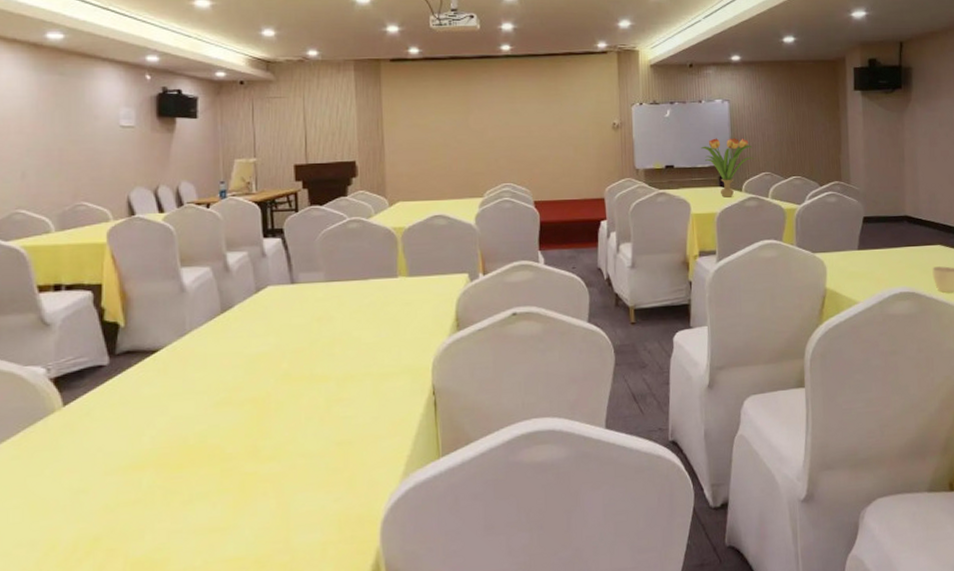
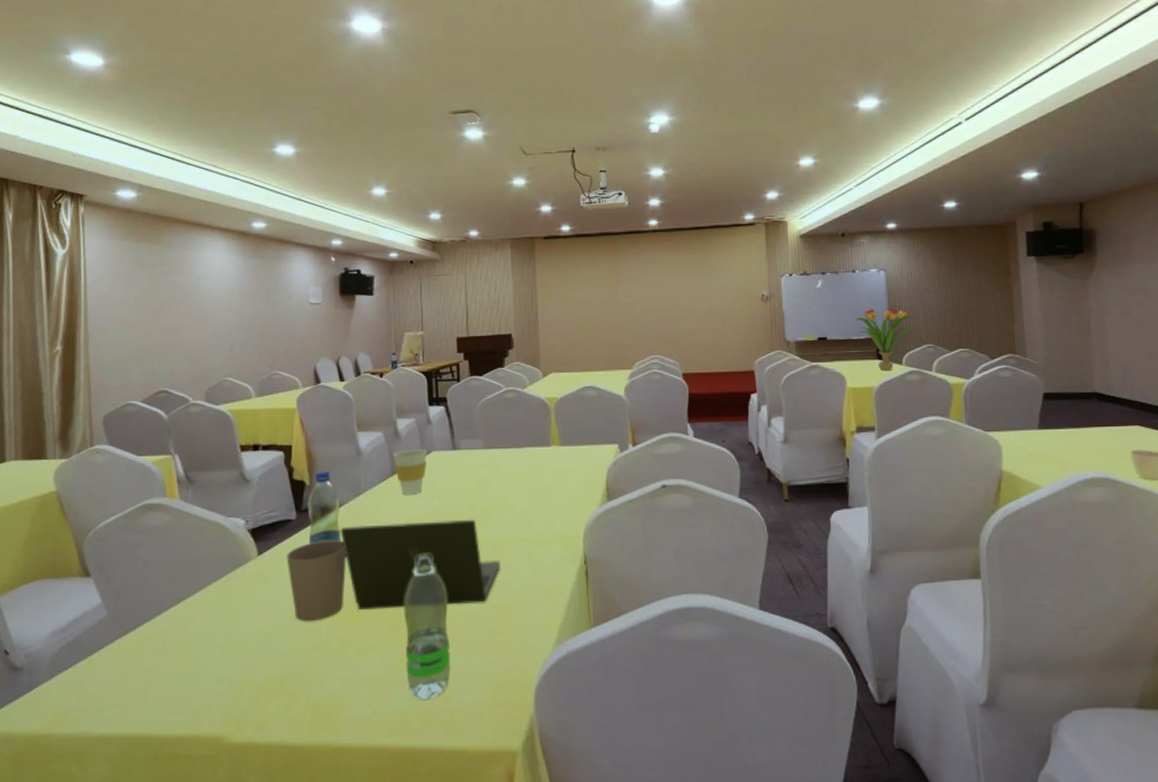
dixie cup: none [98,384,170,474] -> present [286,539,347,621]
bottle: none [122,310,164,391] -> present [307,470,341,544]
laptop: none [162,356,344,457] -> present [340,519,500,611]
cup: none [222,283,263,334] -> present [392,448,428,496]
bottle: none [237,394,291,545] -> present [404,554,451,701]

